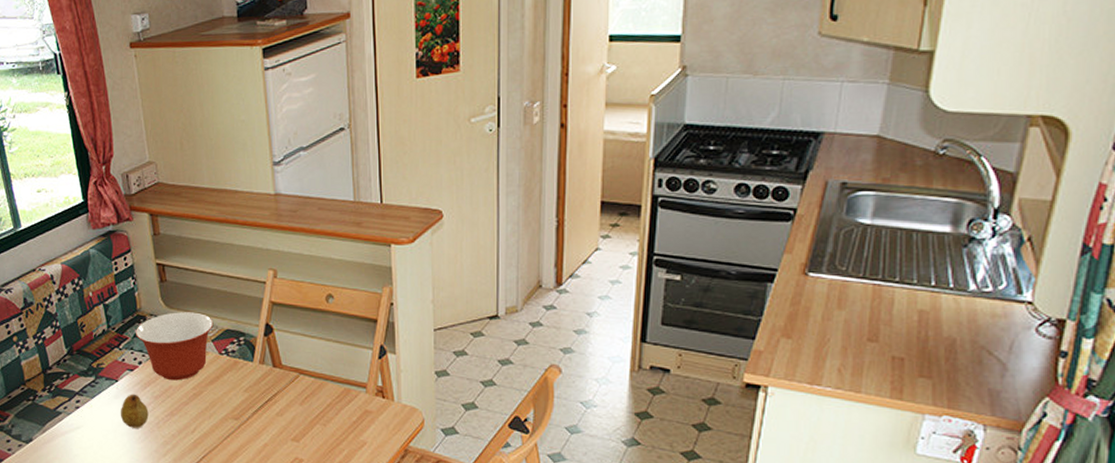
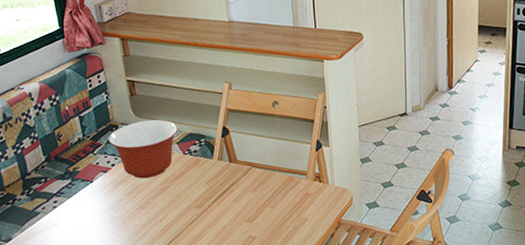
fruit: present [121,394,149,428] -> none [96,192,121,222]

